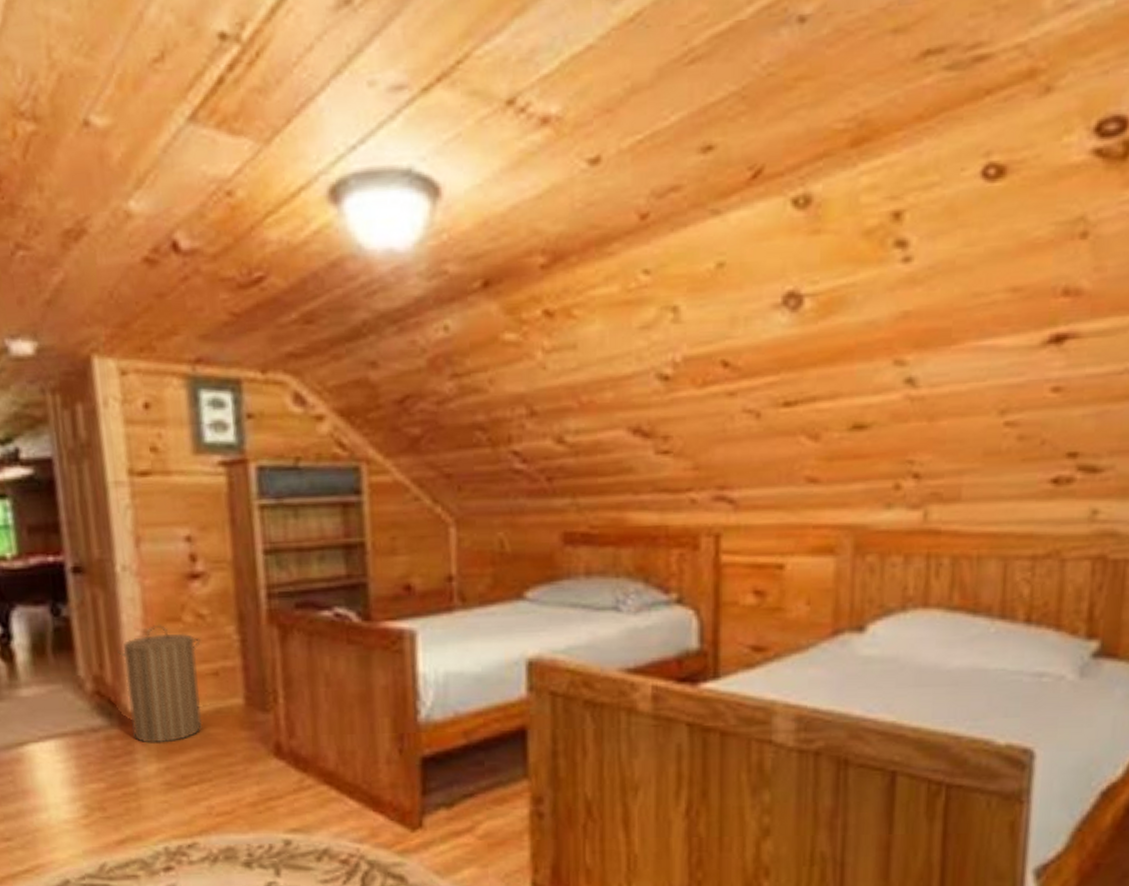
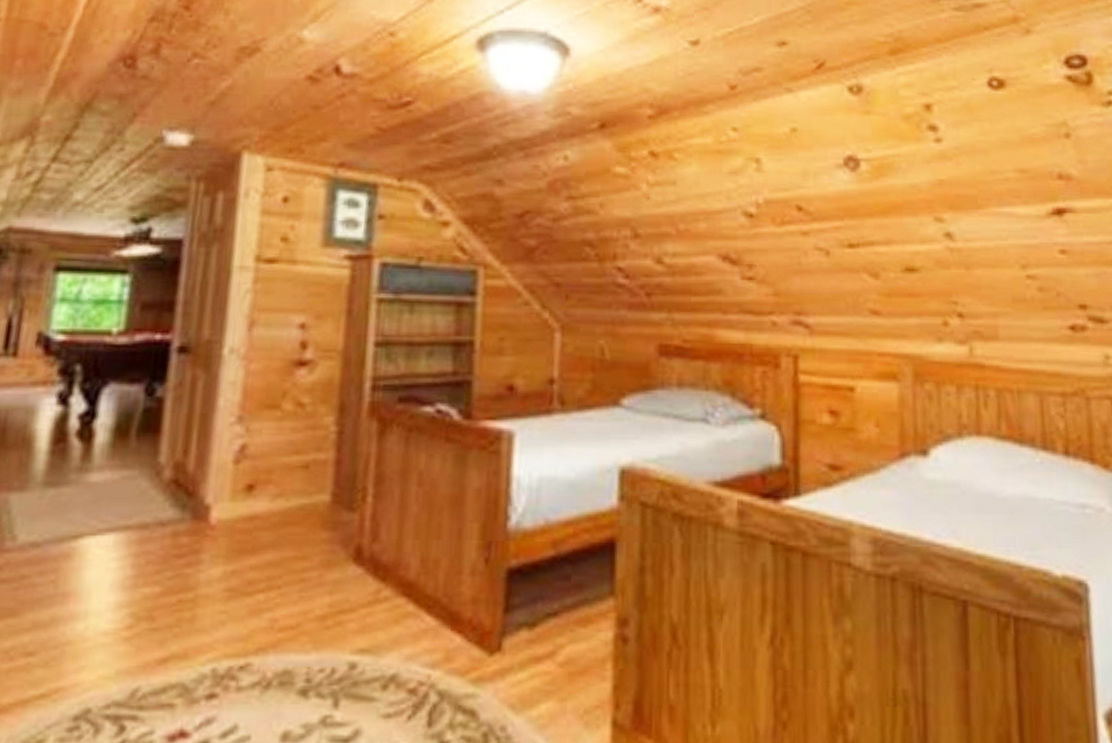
laundry hamper: present [116,624,203,743] -> none [204,410,297,542]

